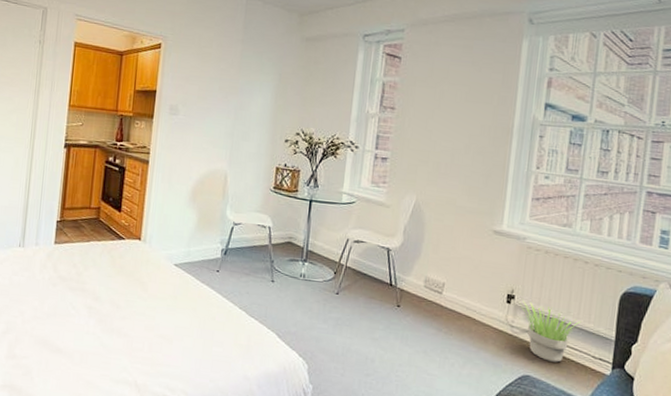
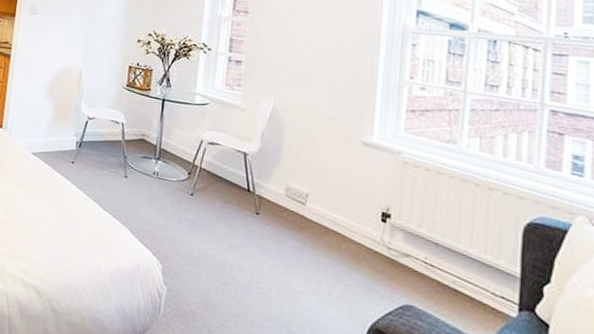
potted plant: present [520,301,582,363] -> none [398,221,476,296]

